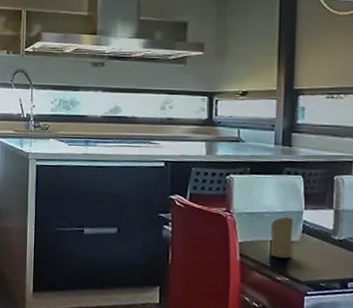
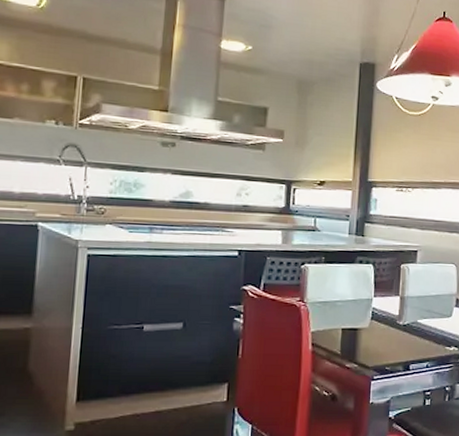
candle: present [270,217,294,259] -> none [341,305,364,346]

